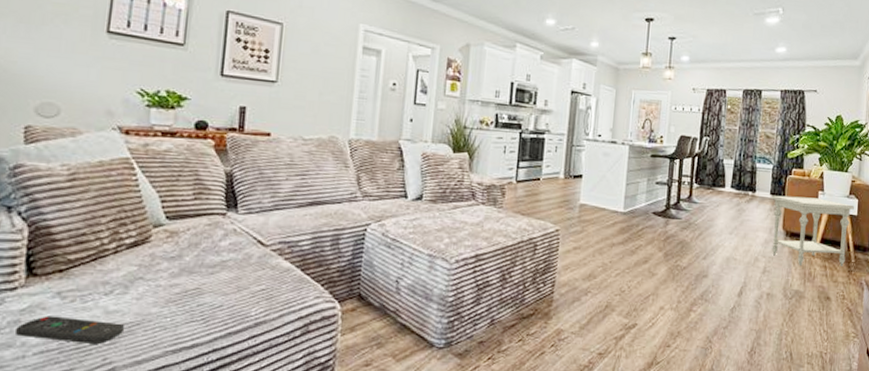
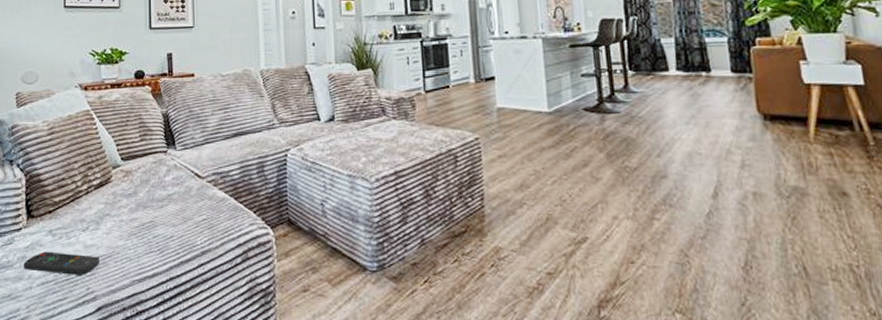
side table: present [771,195,854,266] -> none [733,69,860,155]

